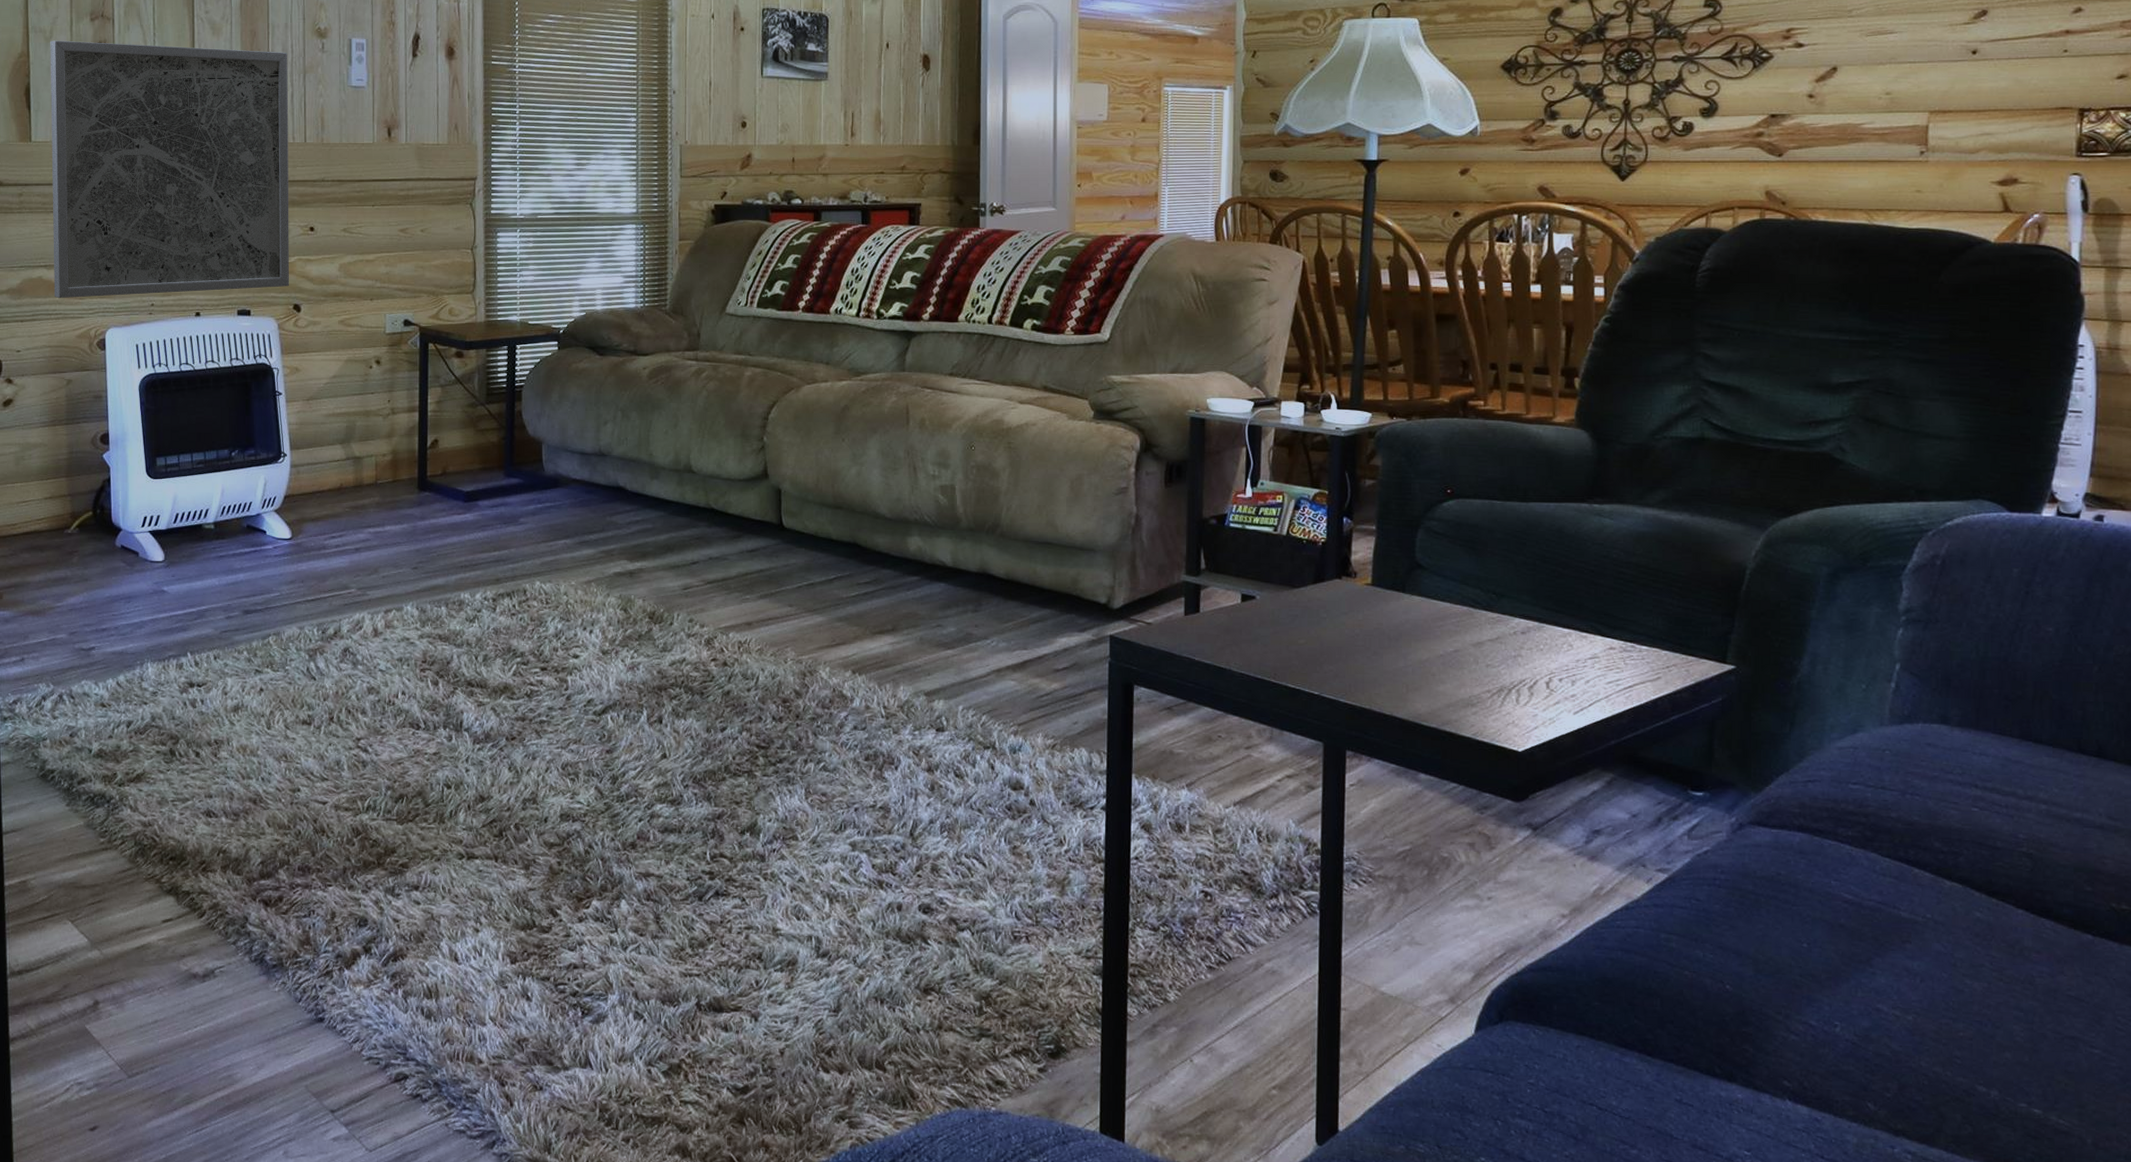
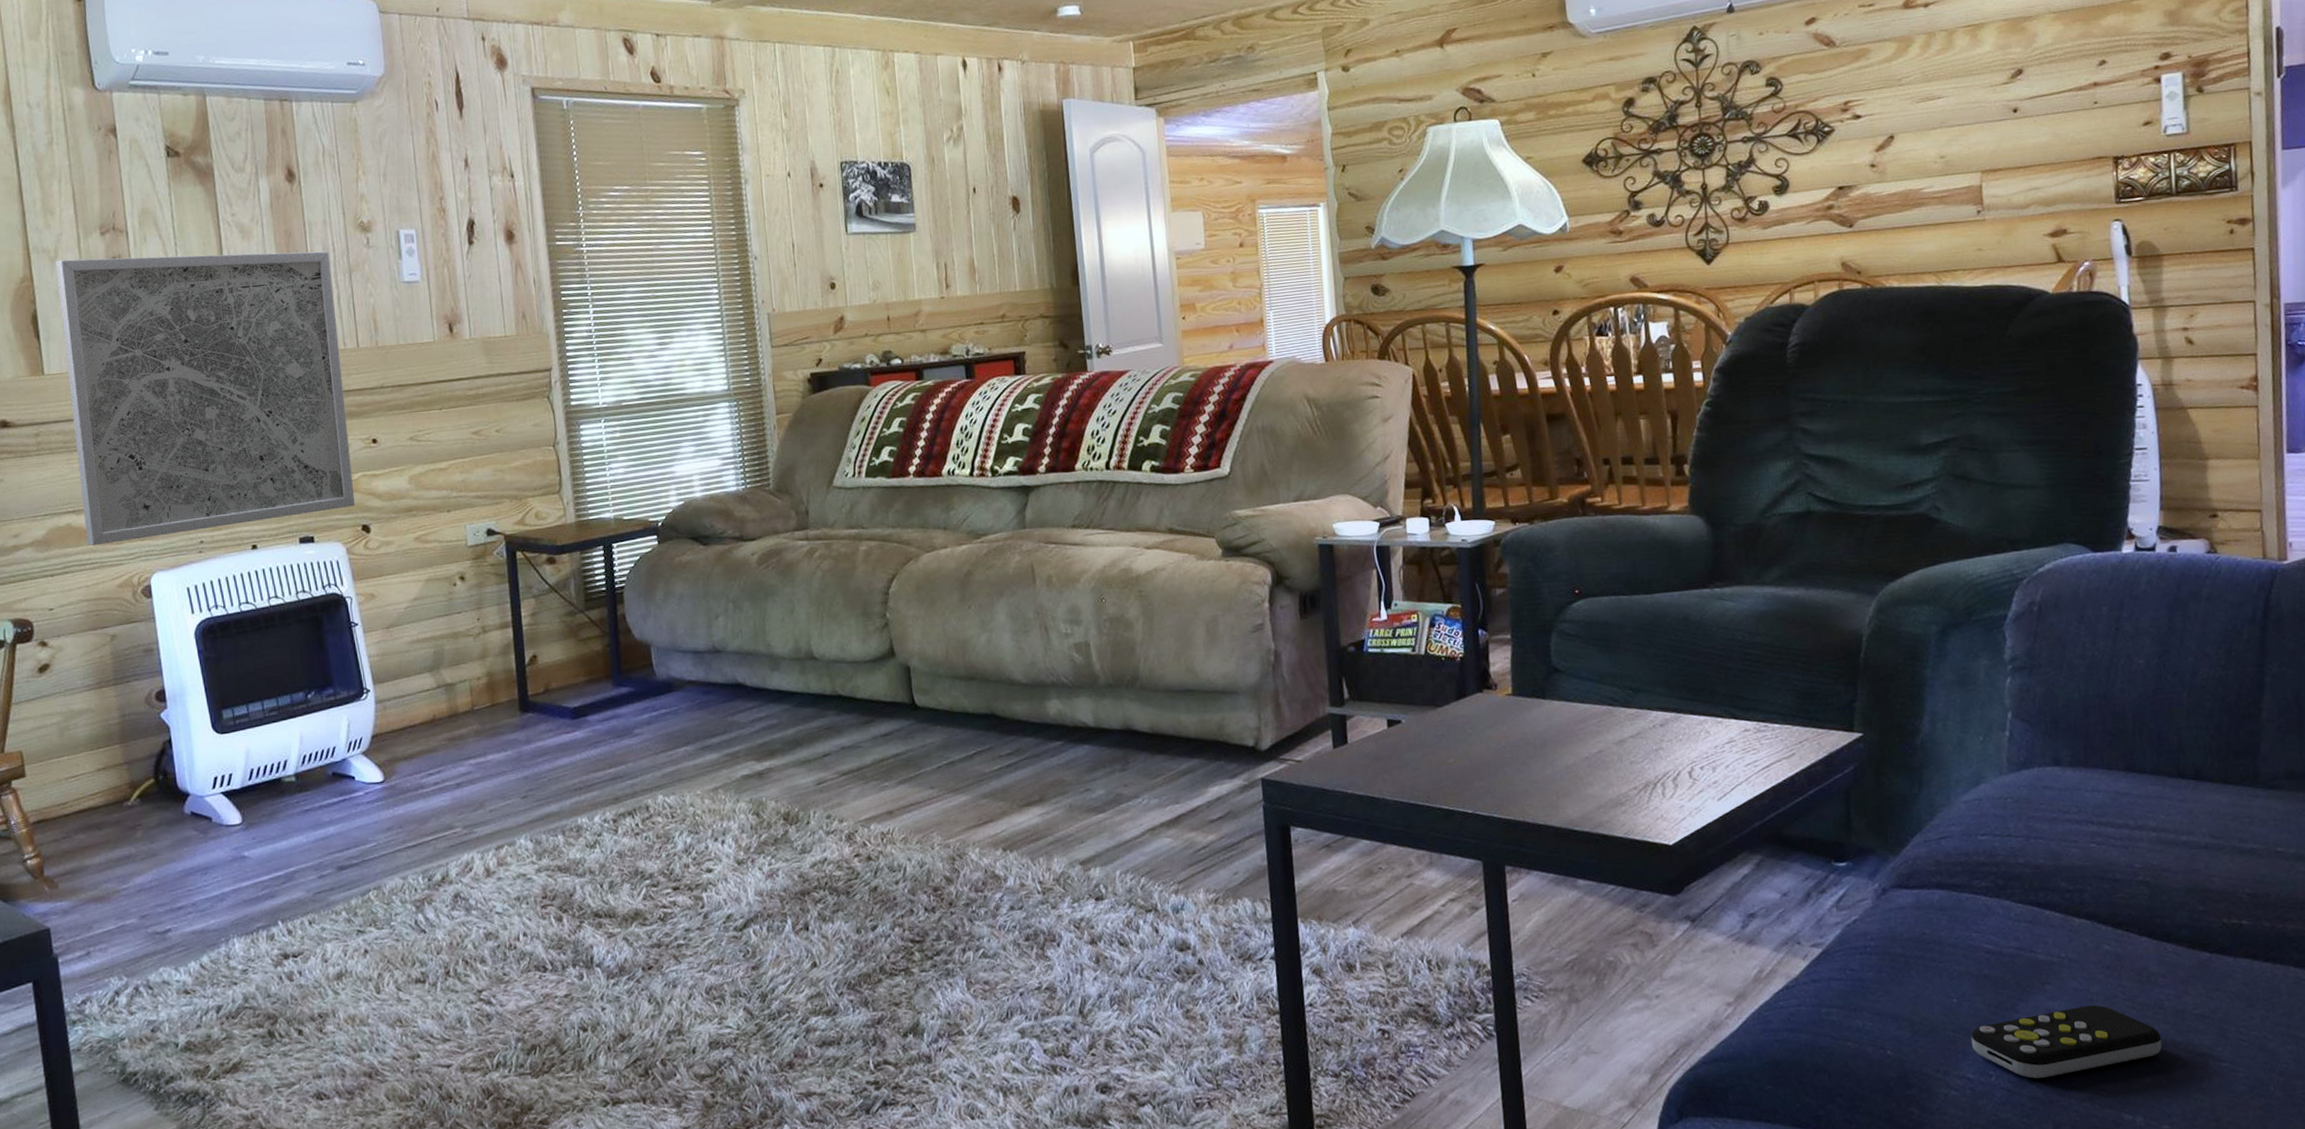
remote control: none [1818,969,2028,1036] -> present [1971,1005,2162,1079]

